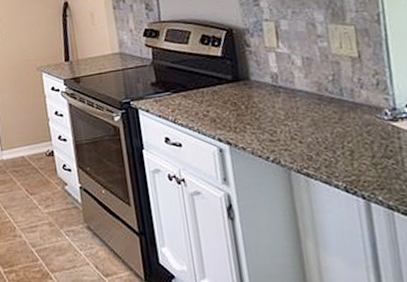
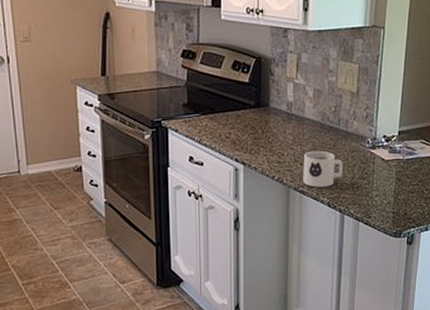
mug: none [302,126,358,169] -> present [303,150,343,188]

